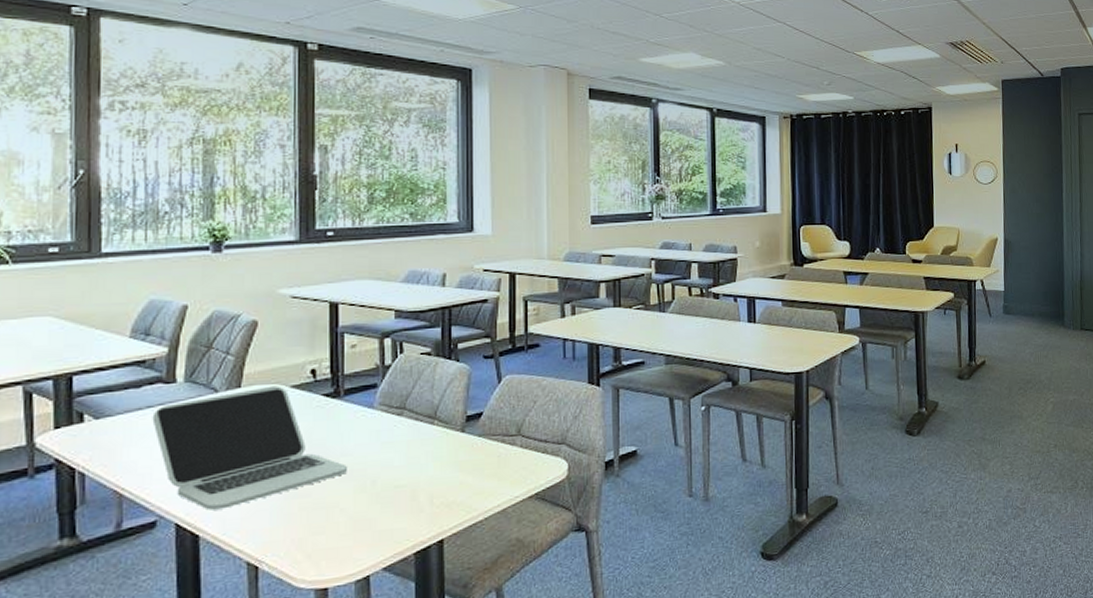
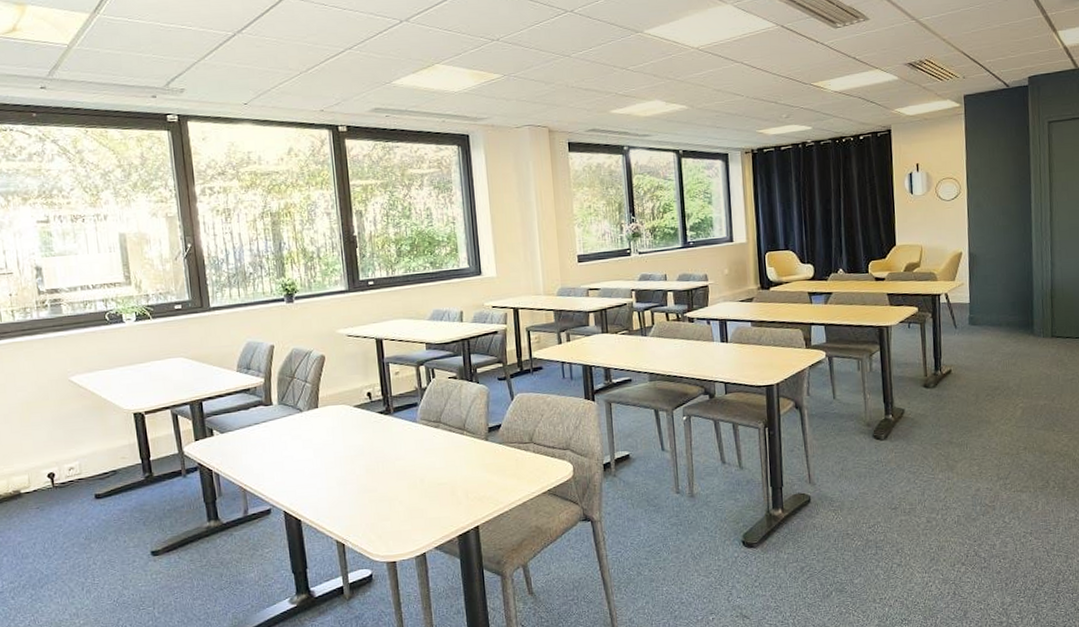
laptop: present [152,386,347,510] -> none [259,406,401,502]

